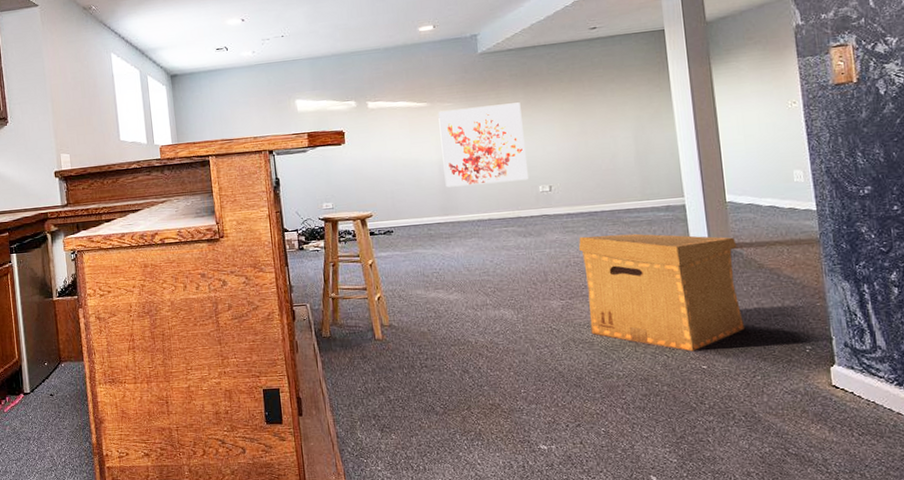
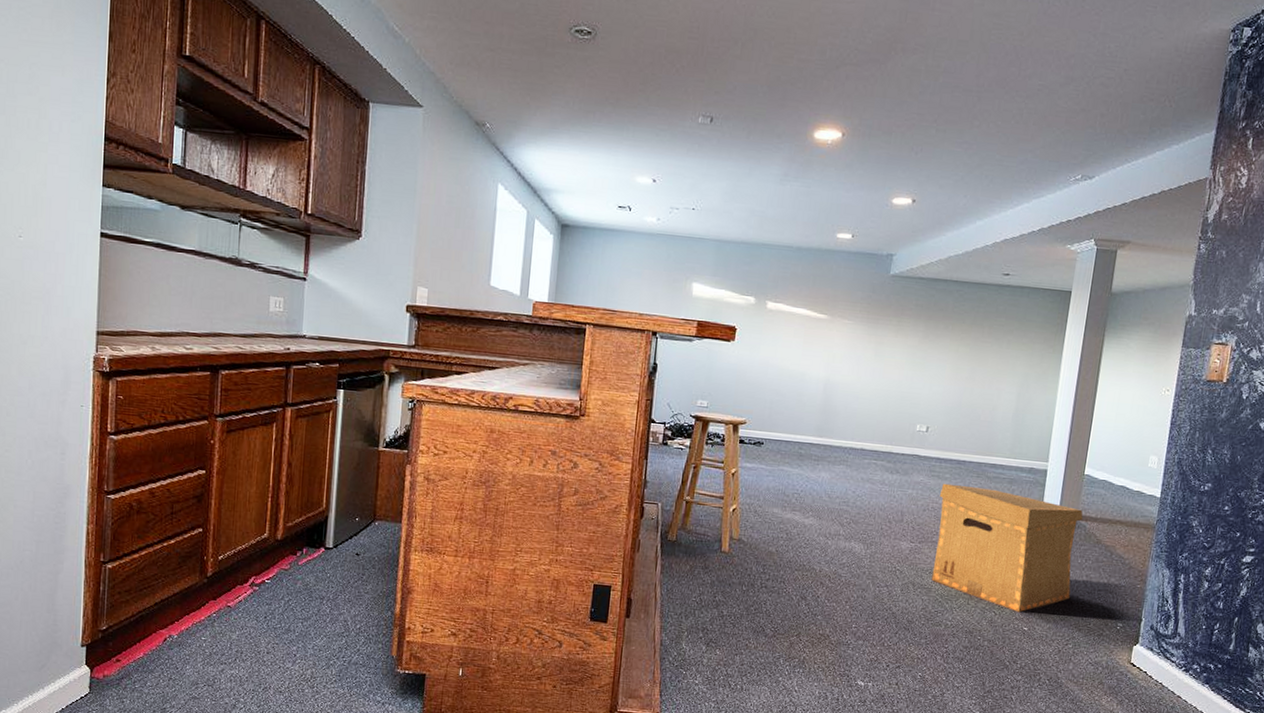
wall art: present [438,102,528,188] -> none [826,327,919,416]

